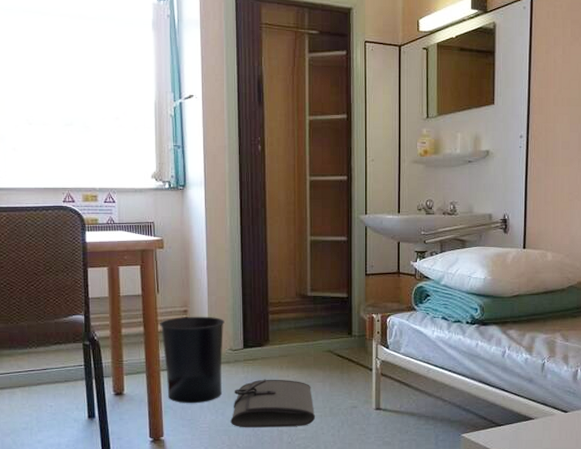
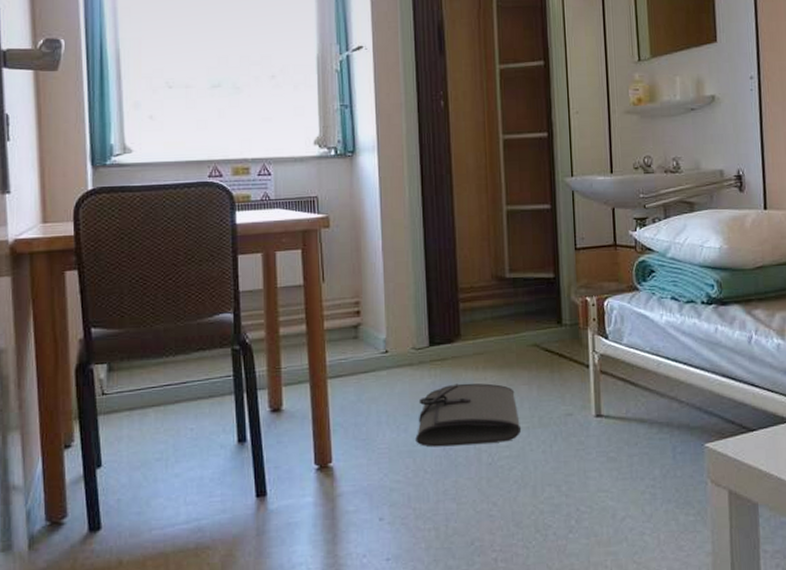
waste bin: present [160,316,224,403] -> none [326,308,405,418]

